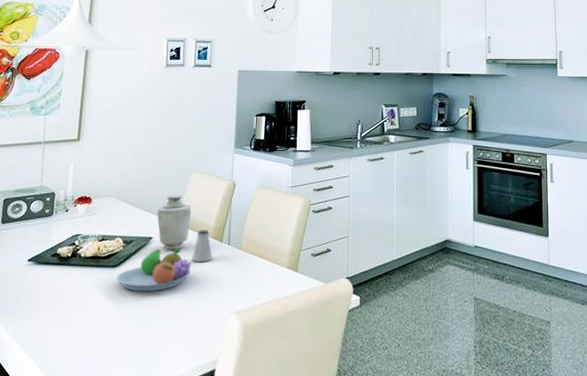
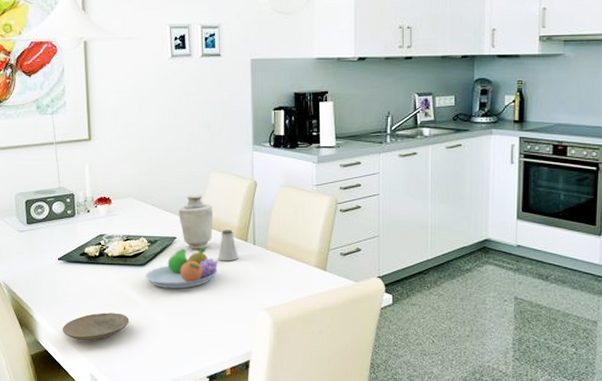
plate: none [19,318,94,351] -> present [62,312,130,341]

